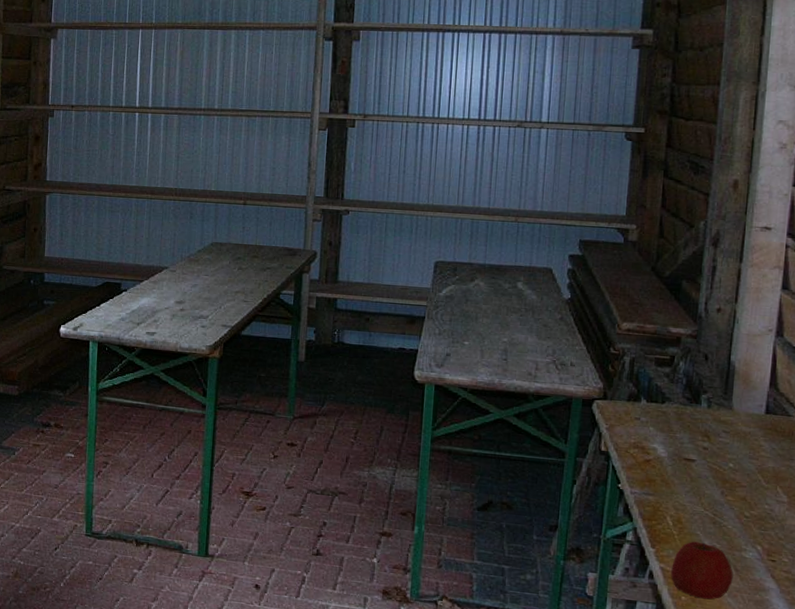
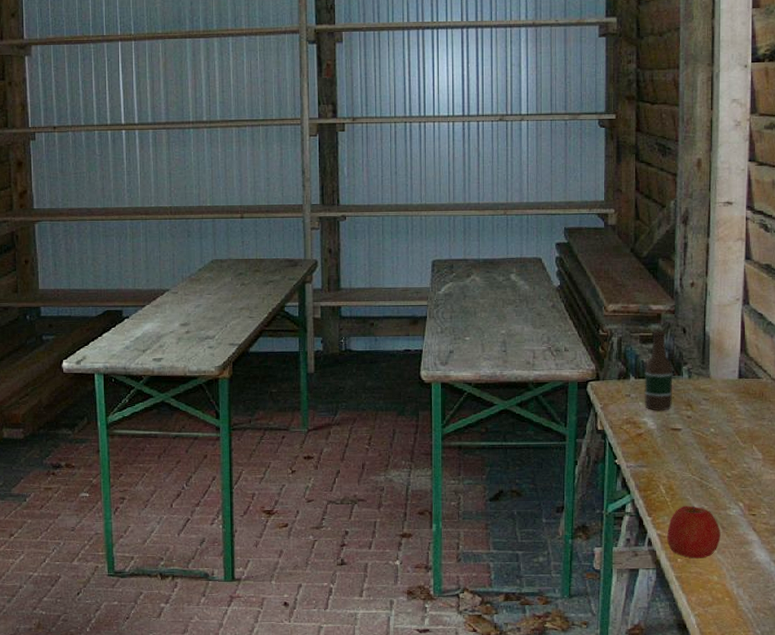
beer bottle: none [655,353,690,439] -> present [645,330,673,411]

